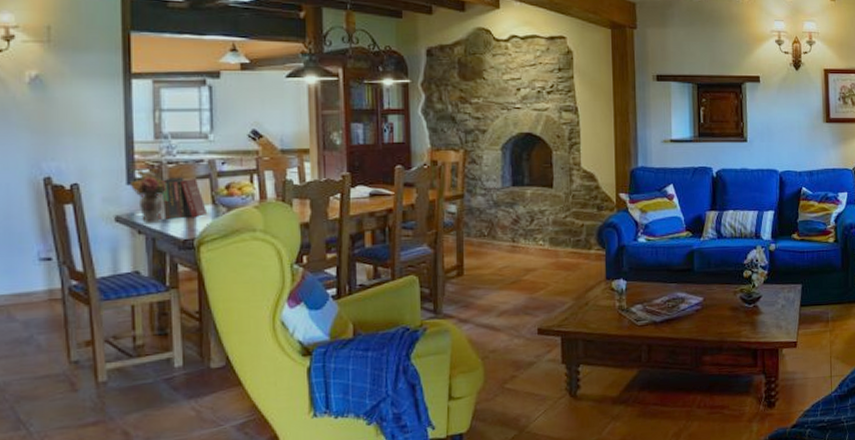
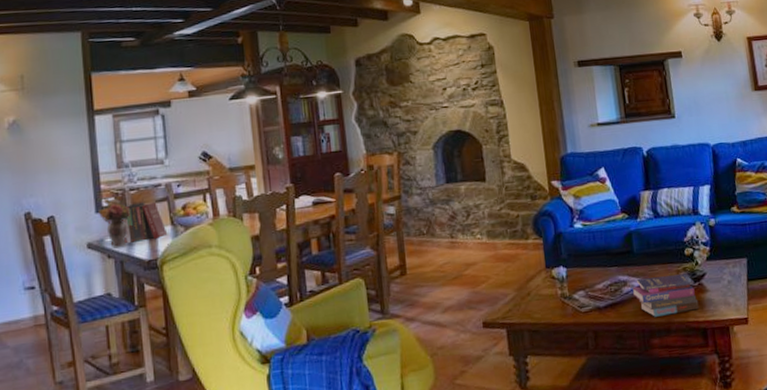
books: none [689,295,752,335] -> present [632,273,699,317]

